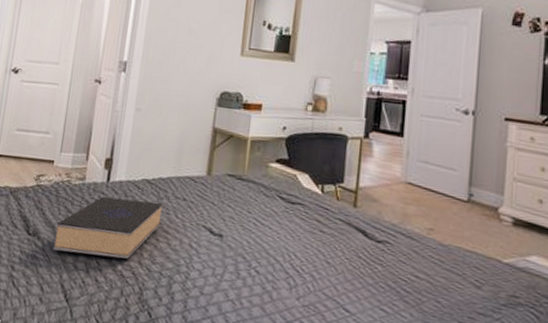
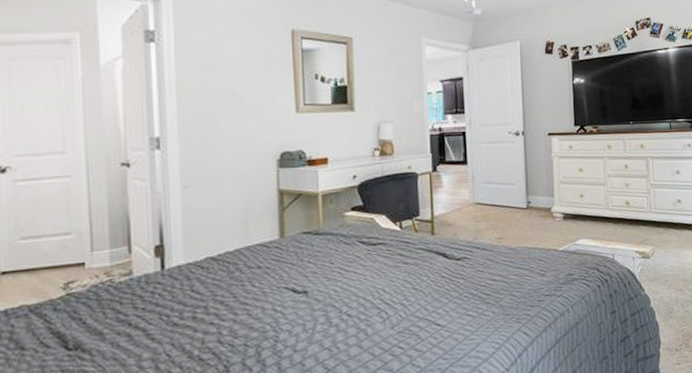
book: present [52,196,163,259] -> none [104,277,236,357]

